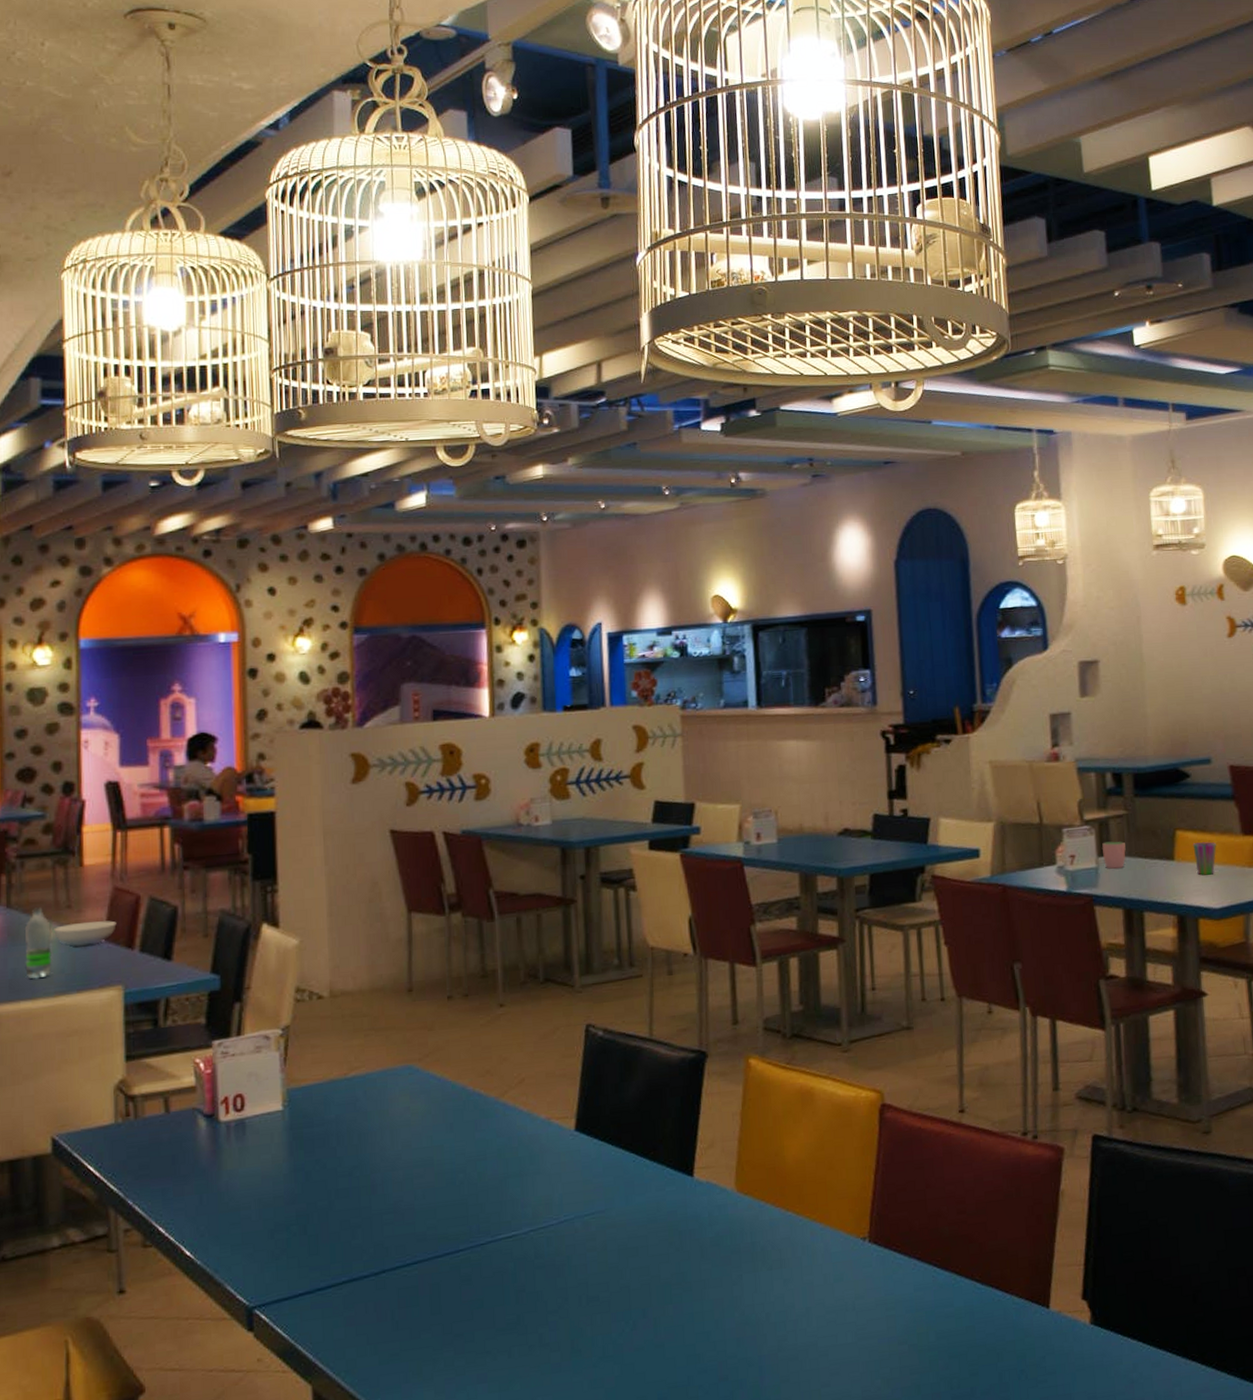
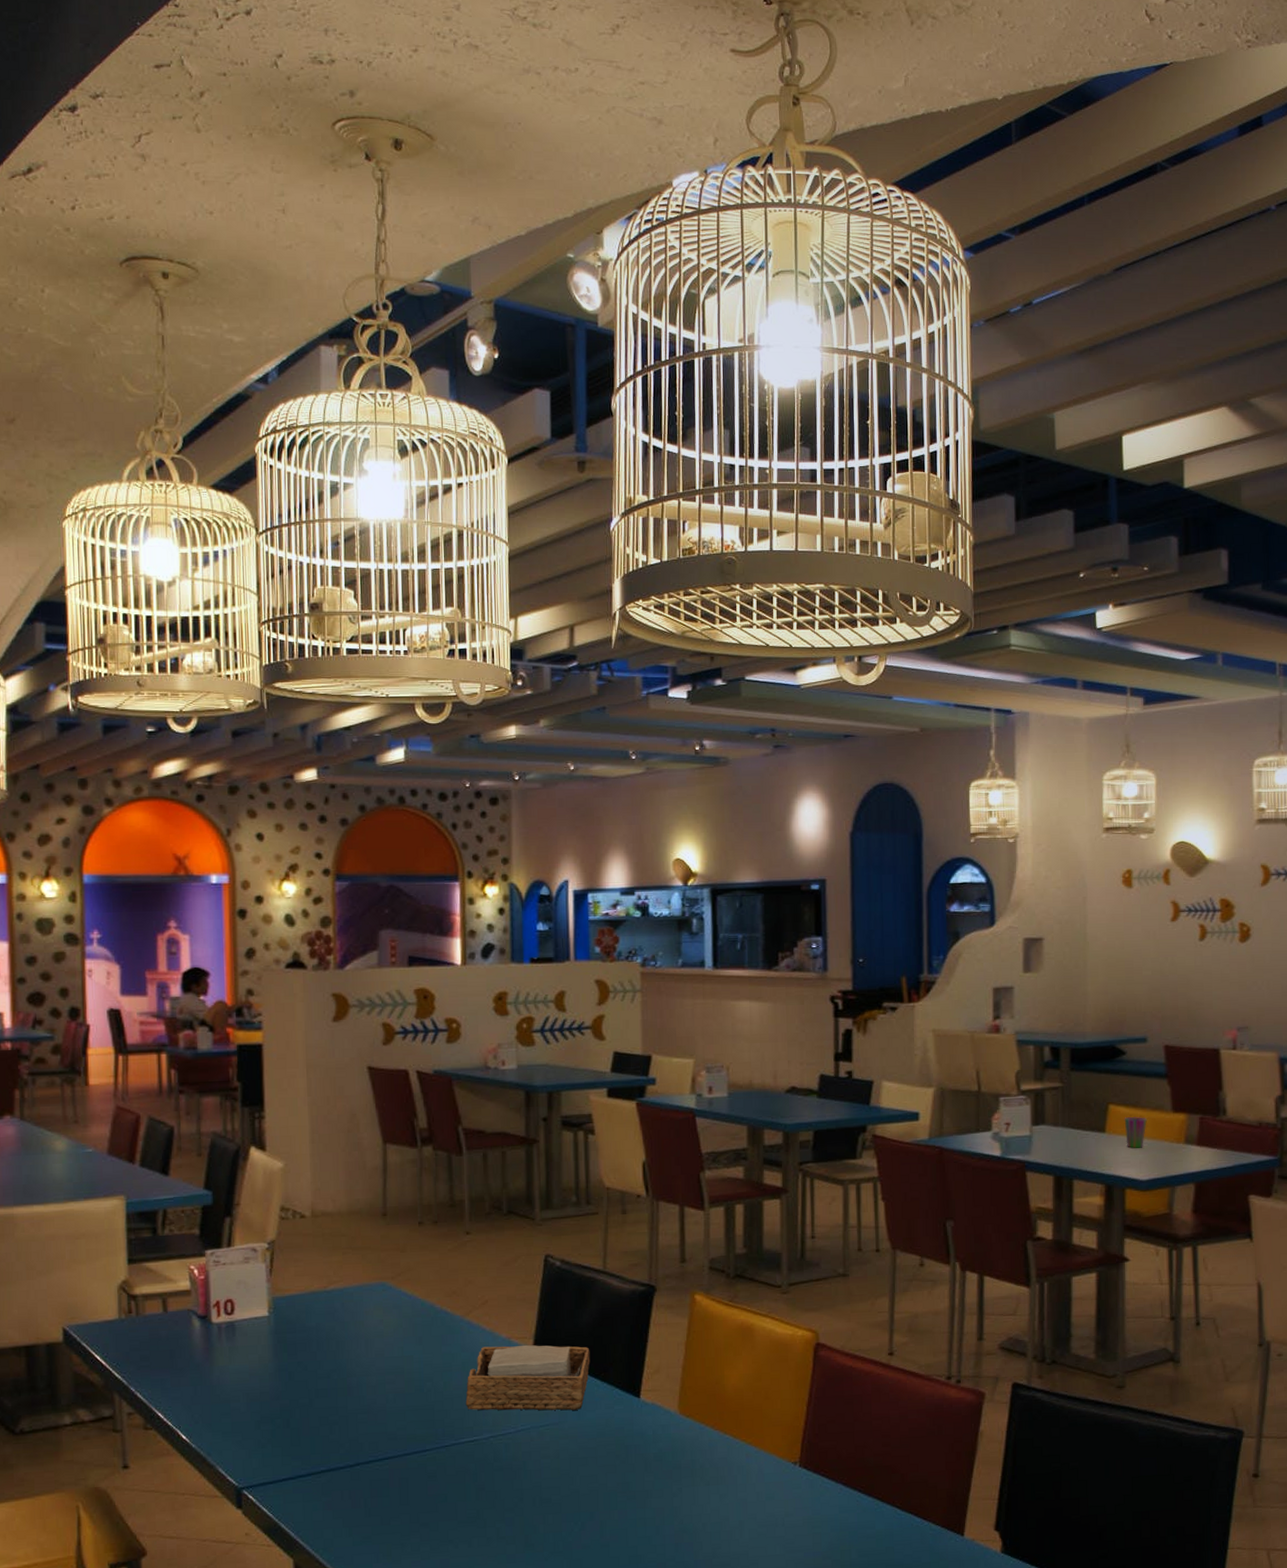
bottle: present [25,907,52,979] -> none [37,1121,61,1186]
bowl: present [54,920,117,948] -> none [63,1136,119,1159]
napkin holder: none [502,1123,638,1202] -> present [465,1345,590,1411]
cup: present [1102,841,1126,870] -> none [1037,1112,1059,1139]

